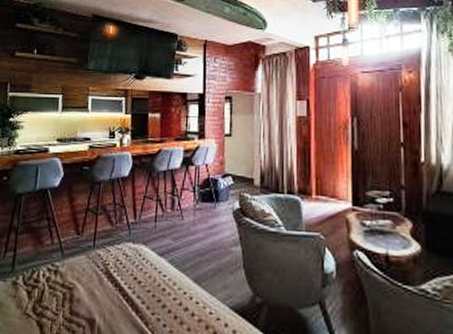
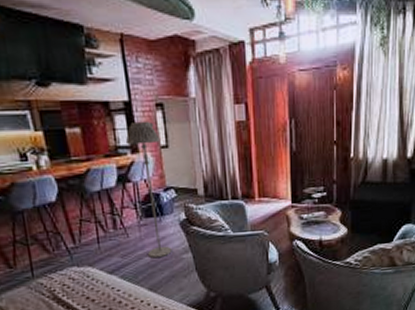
floor lamp: none [194,111,225,247] -> present [125,121,172,259]

